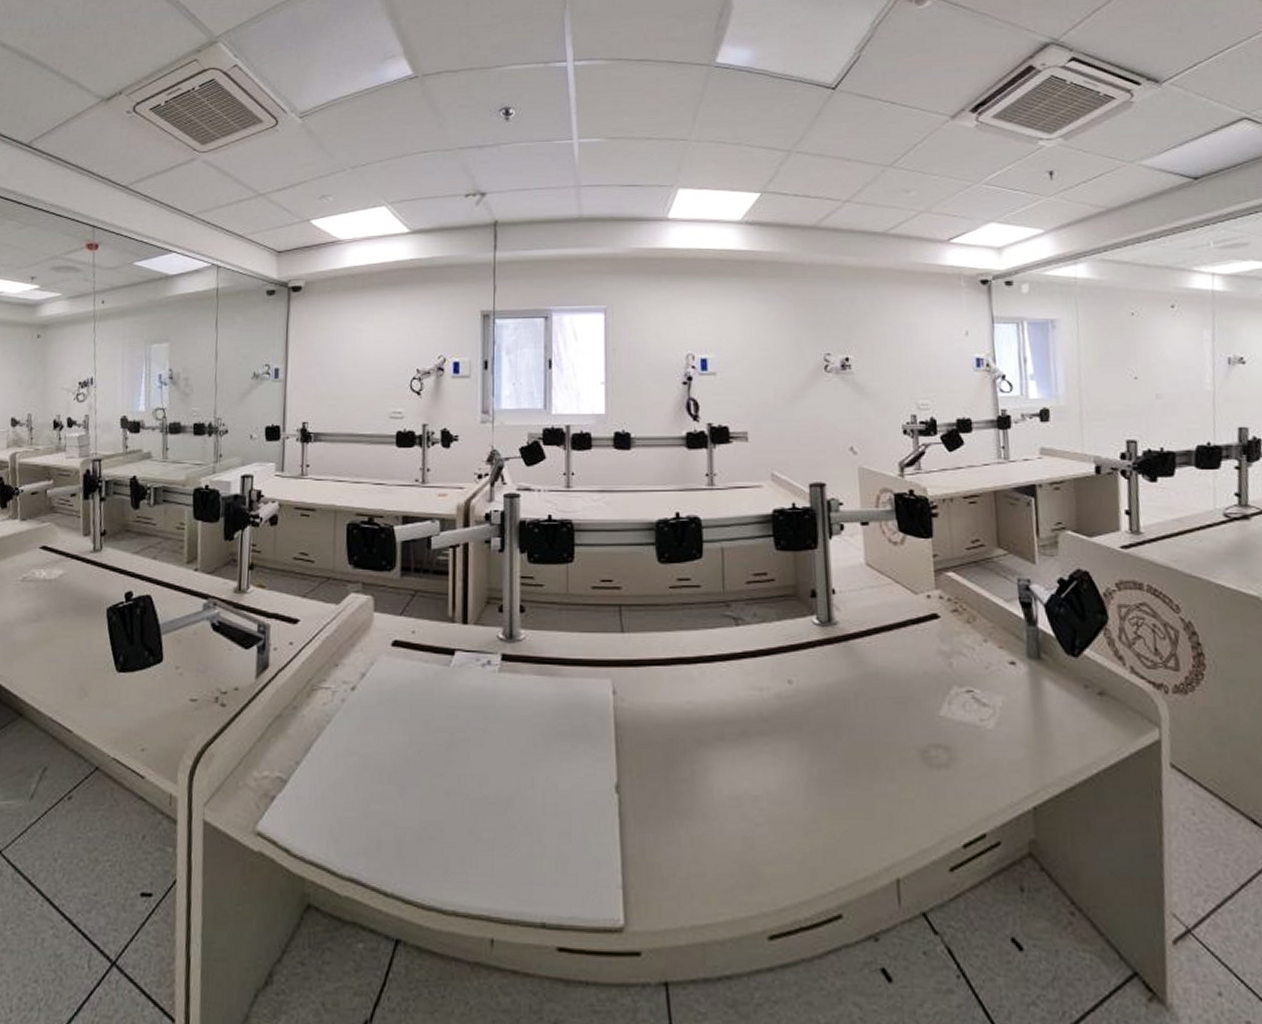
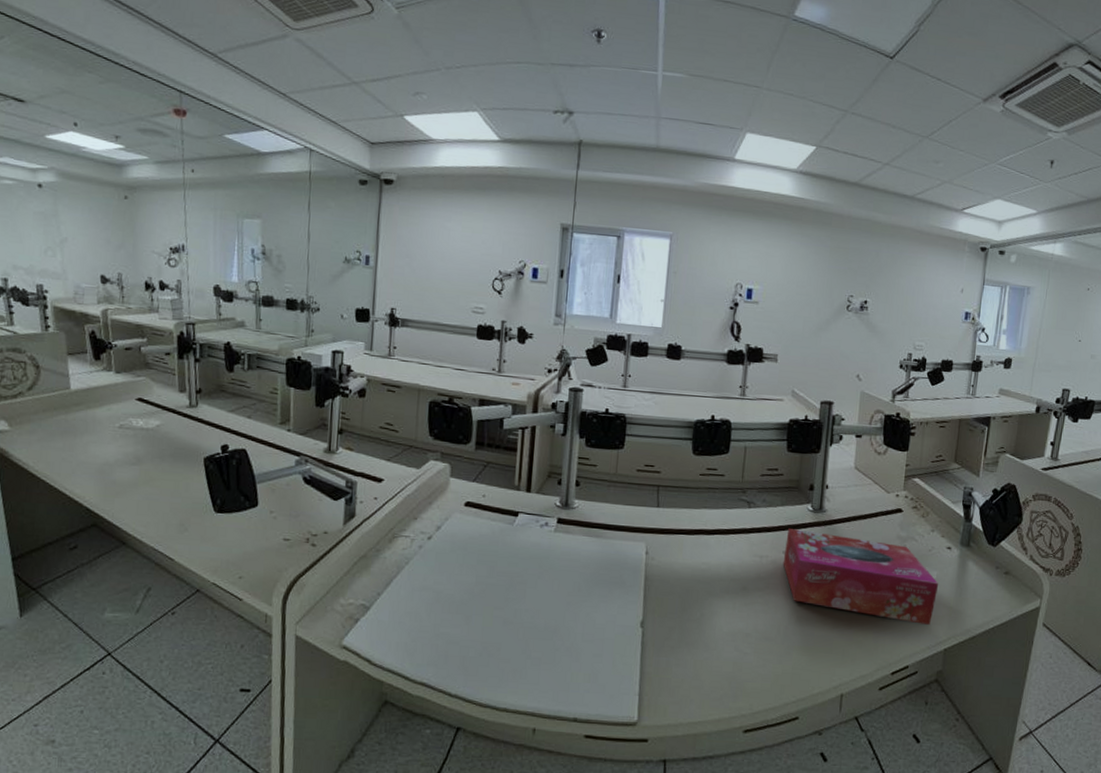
tissue box: none [790,650,1008,773] -> present [783,529,939,625]

